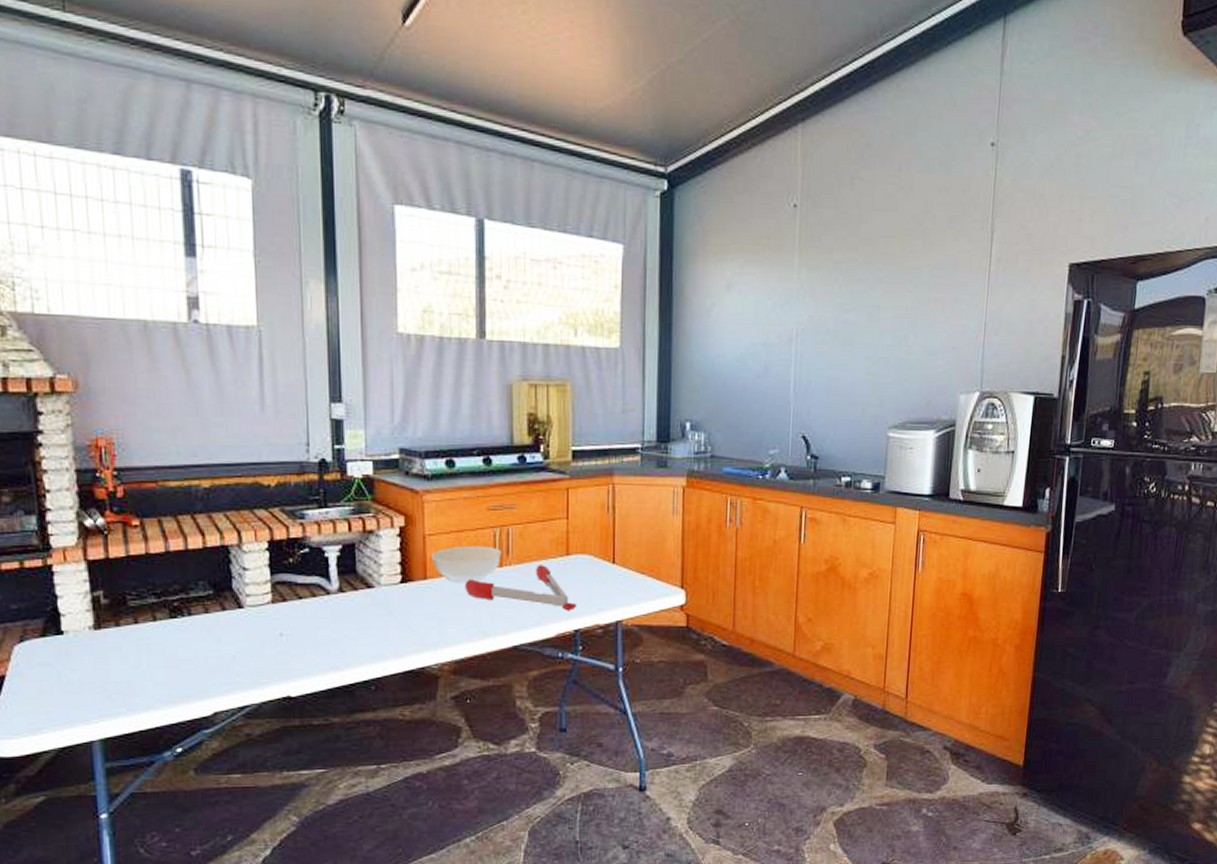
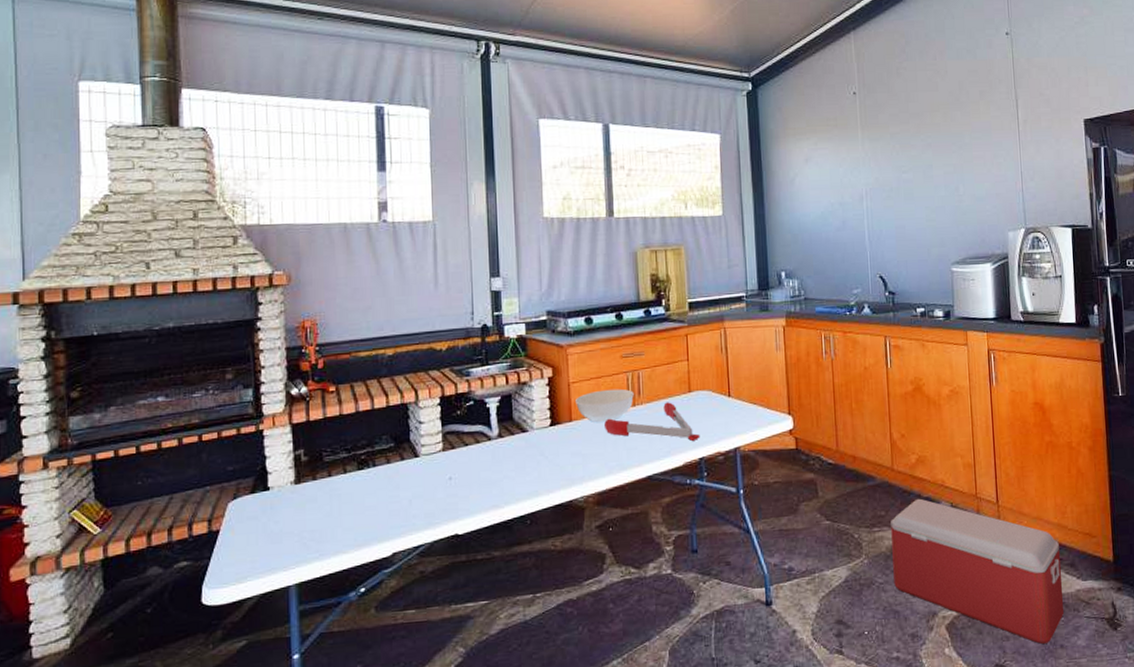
cooler: none [782,689,968,845] -> present [891,498,1065,644]

